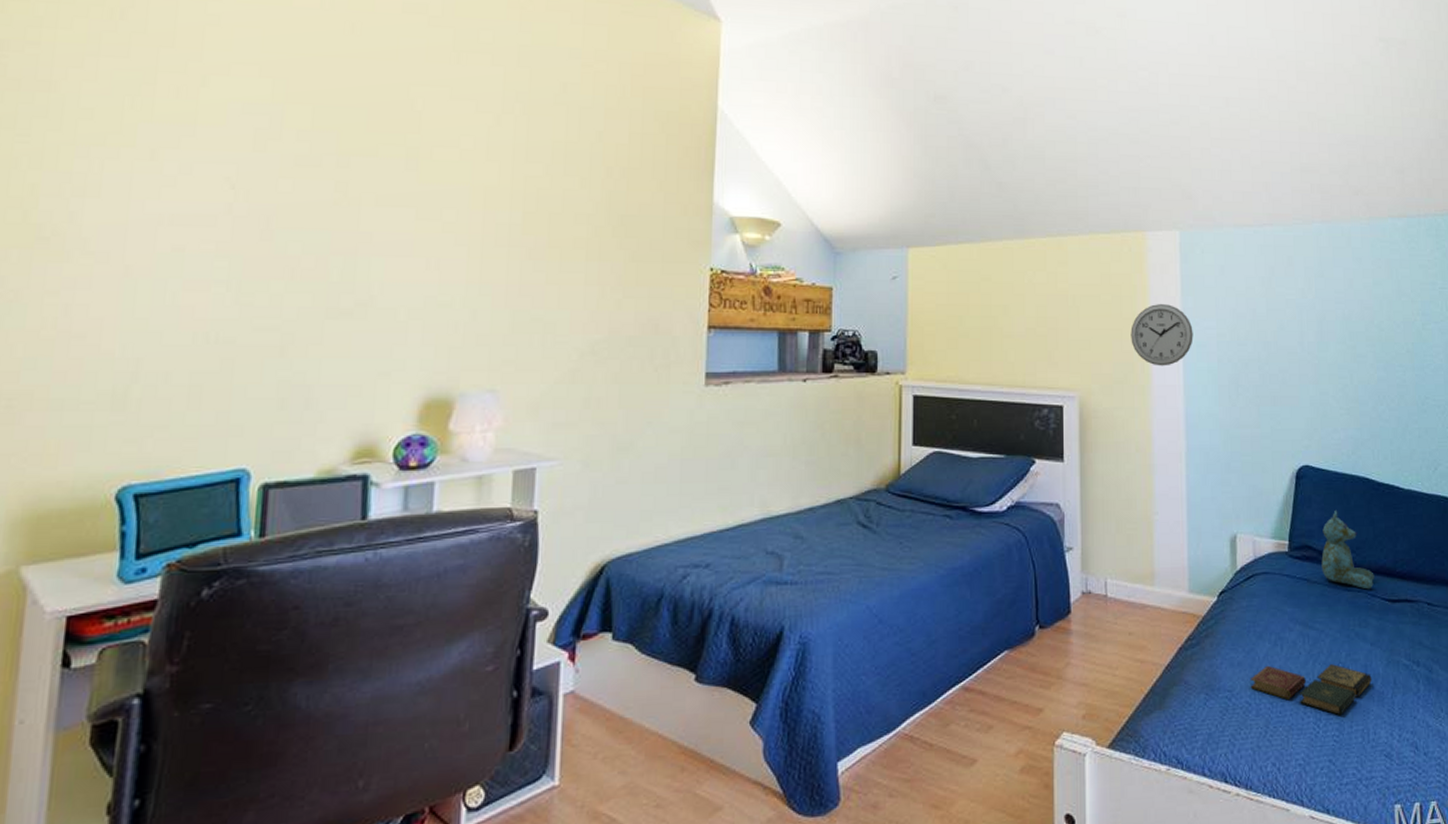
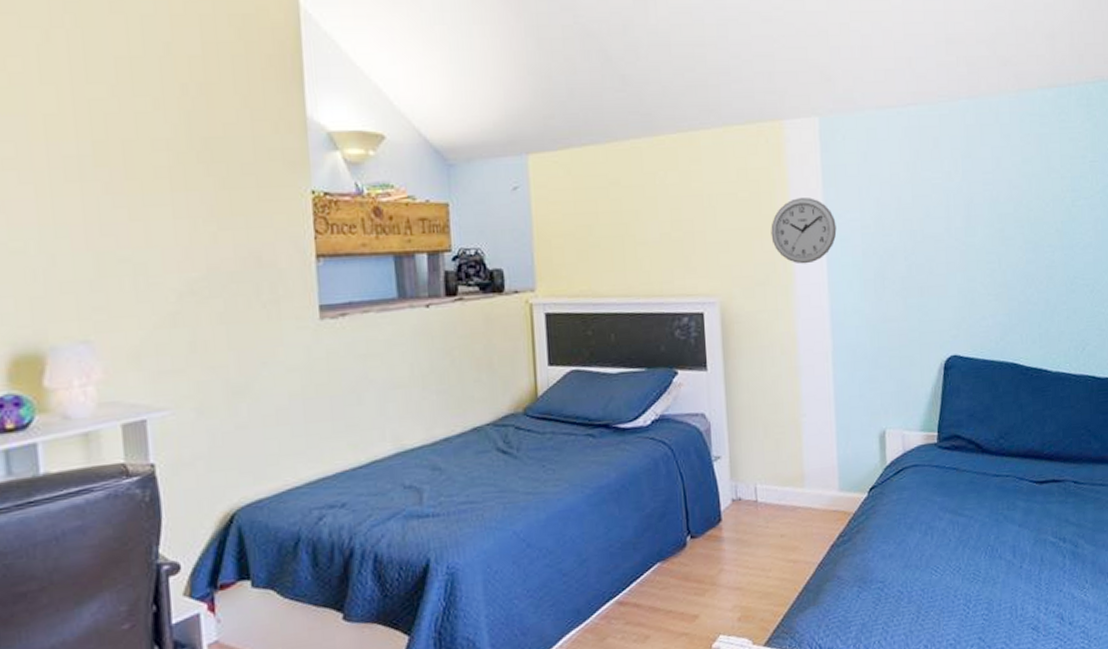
book: present [1250,664,1372,716] -> none [901,547,1020,596]
stuffed bear: present [1321,509,1375,590] -> none [970,397,1023,474]

